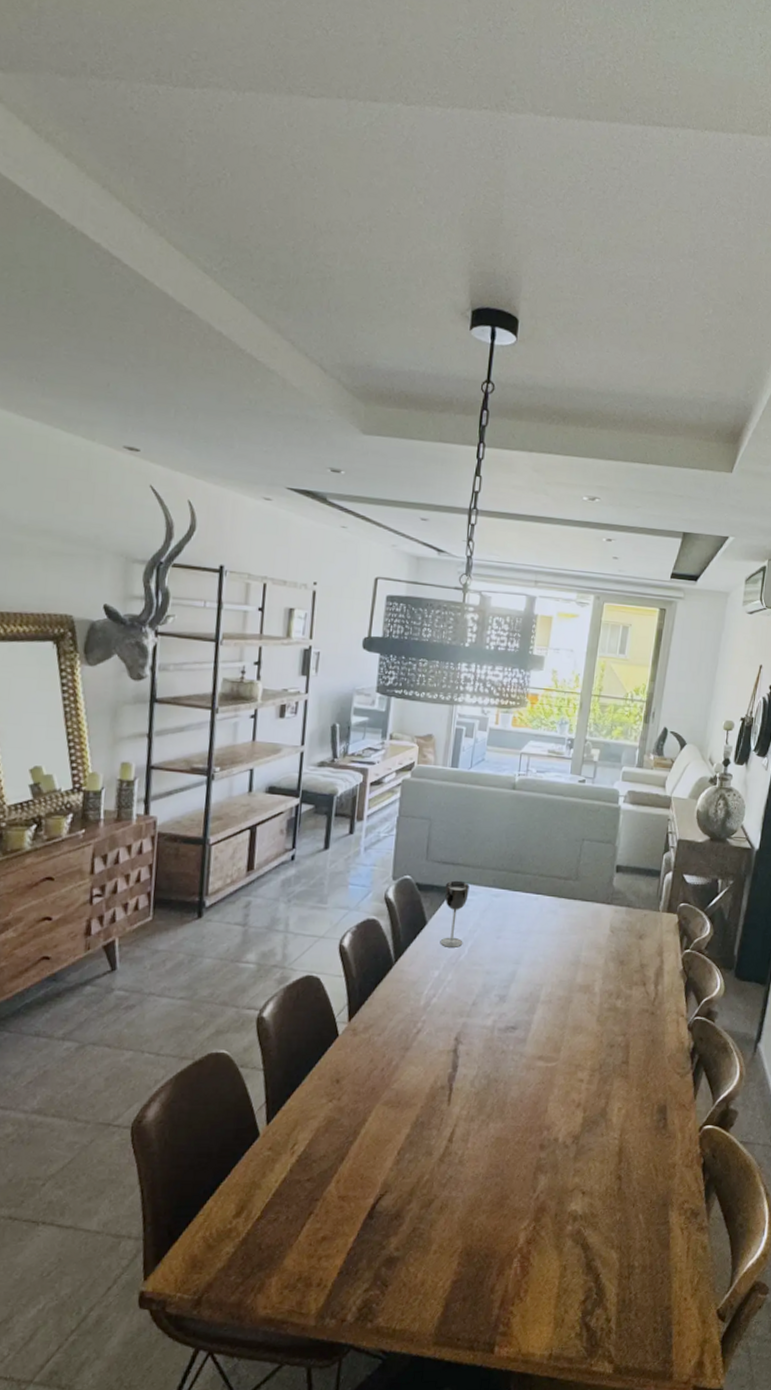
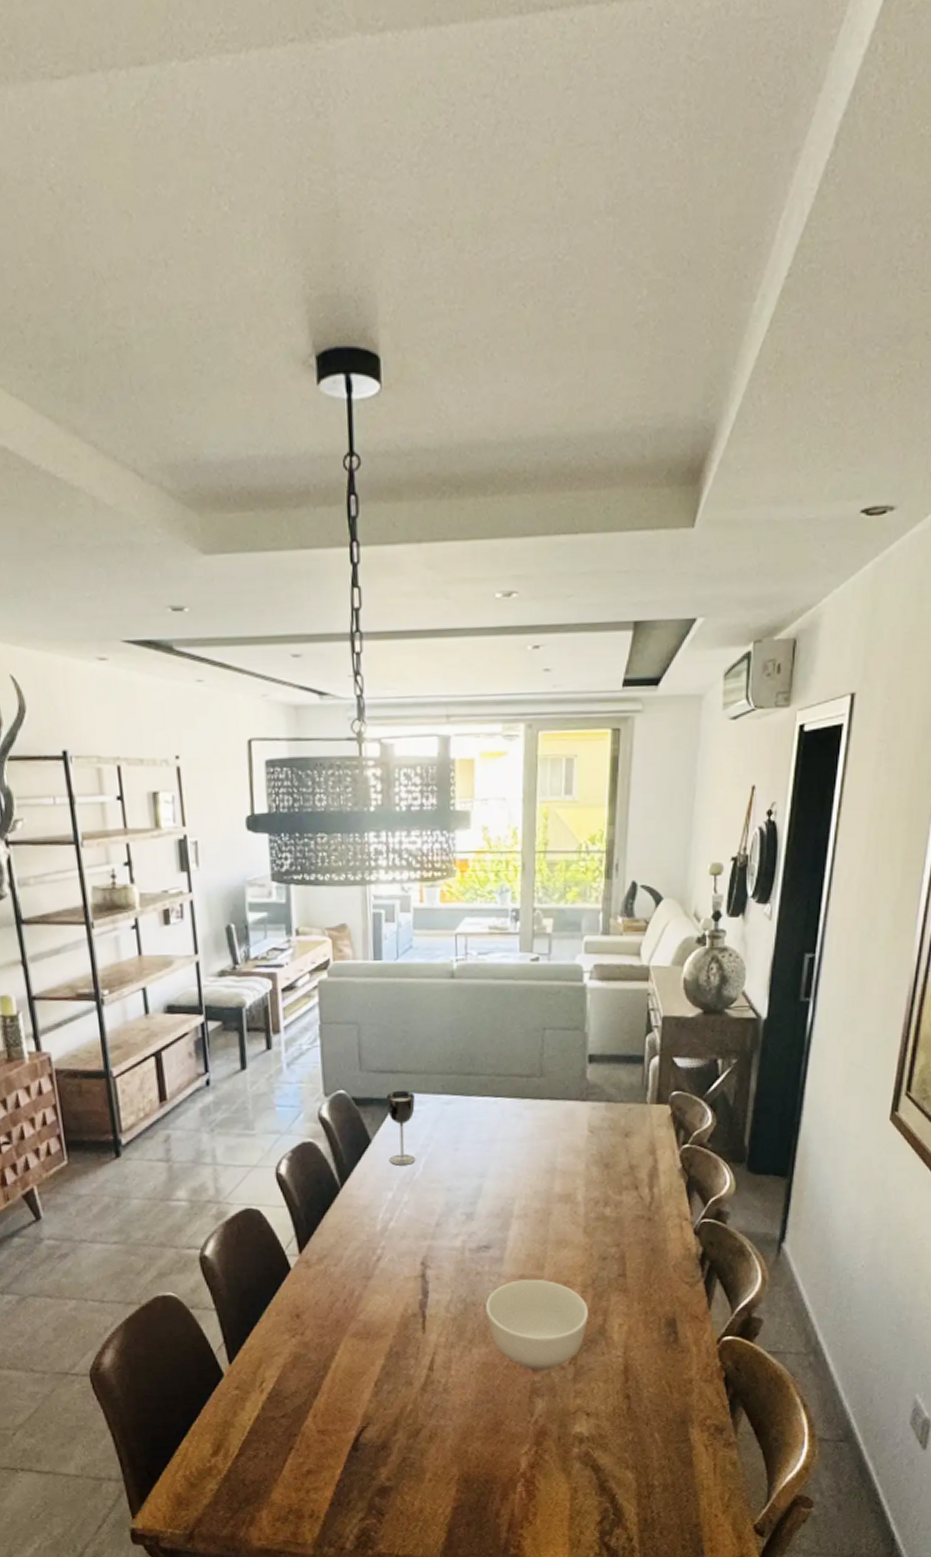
bowl: none [506,1060,595,1148] -> present [486,1279,589,1371]

